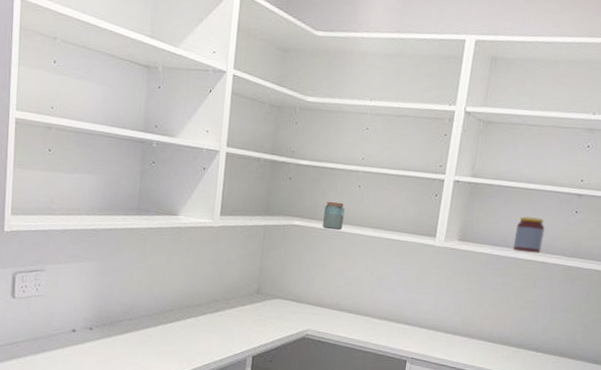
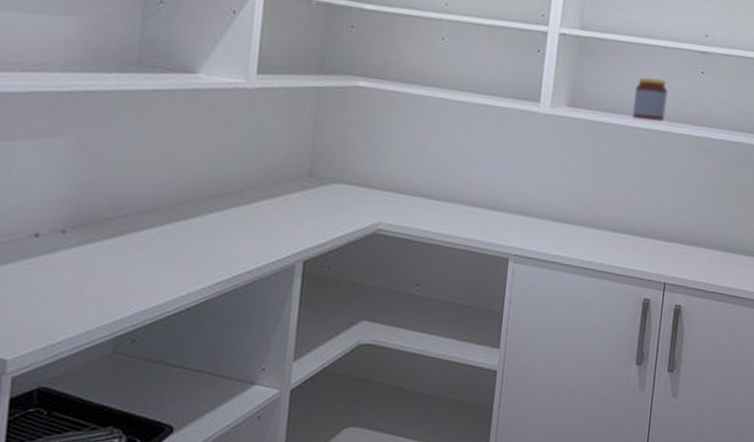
peanut butter: present [323,201,345,231] -> none [396,56,425,94]

